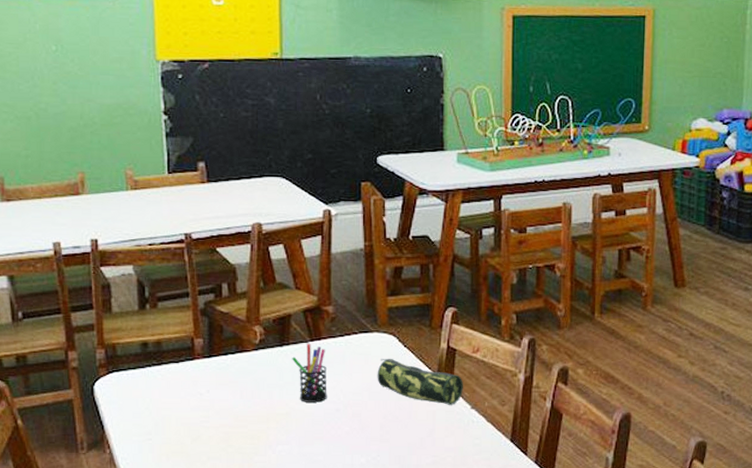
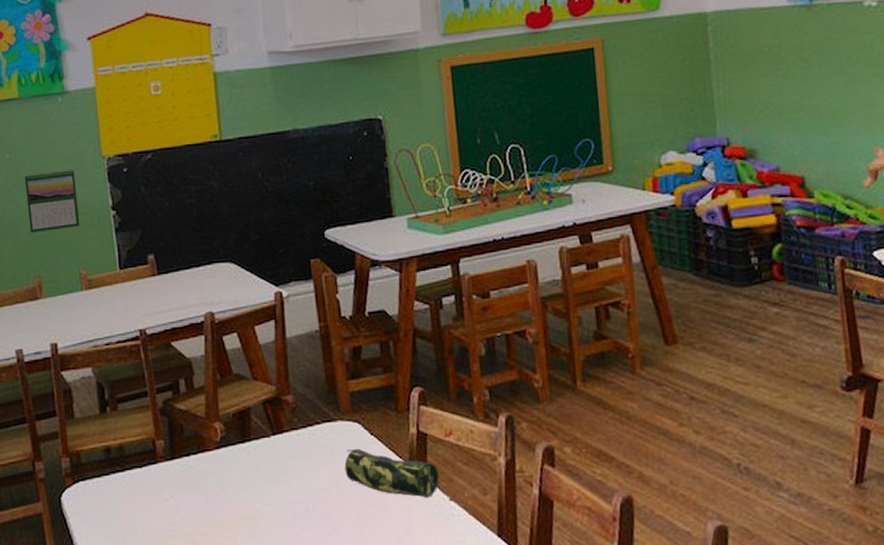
calendar: none [71,68,129,129] -> present [24,169,80,234]
pen holder: present [292,343,327,402] -> none [255,437,295,503]

